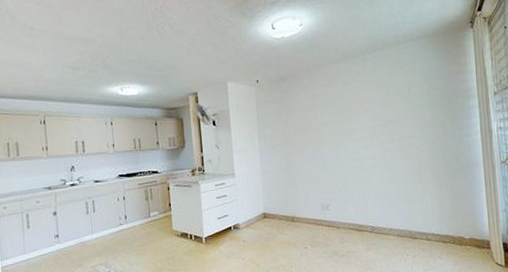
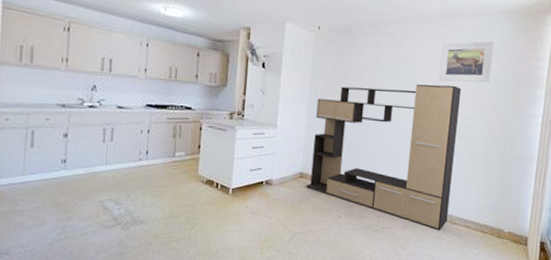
media console: none [267,110,408,248] -> present [305,84,462,231]
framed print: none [371,64,423,109] -> present [438,41,494,83]

